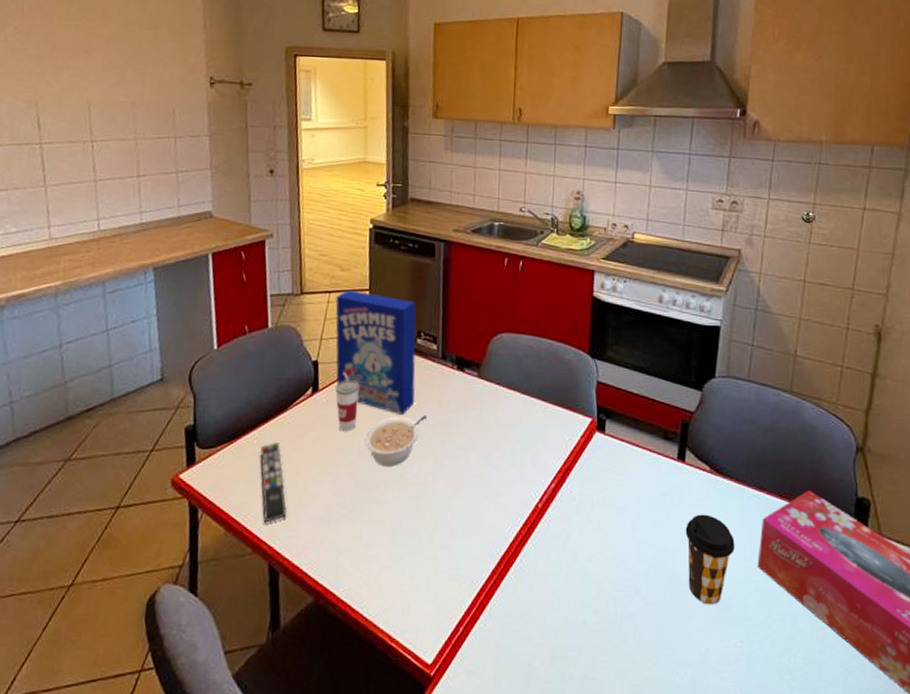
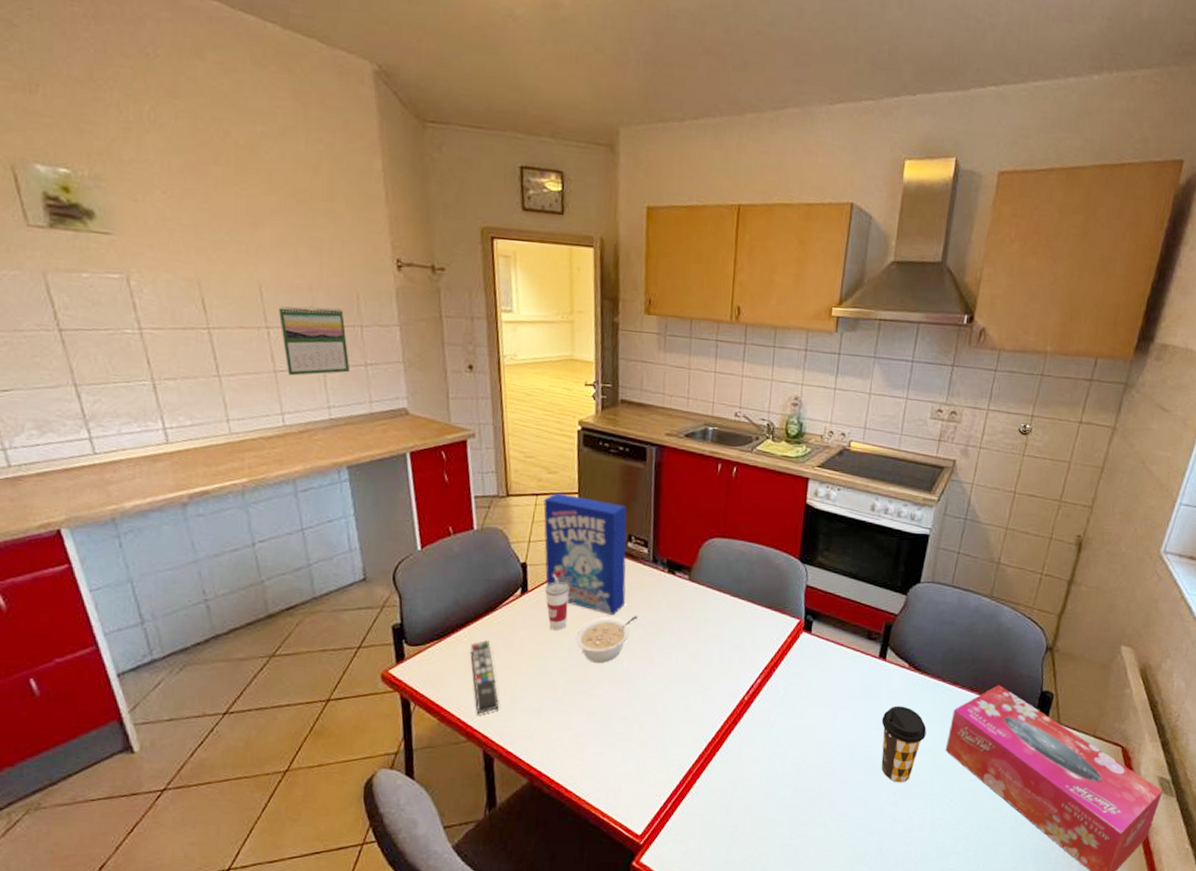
calendar: none [102,121,163,184] -> present [278,306,351,376]

